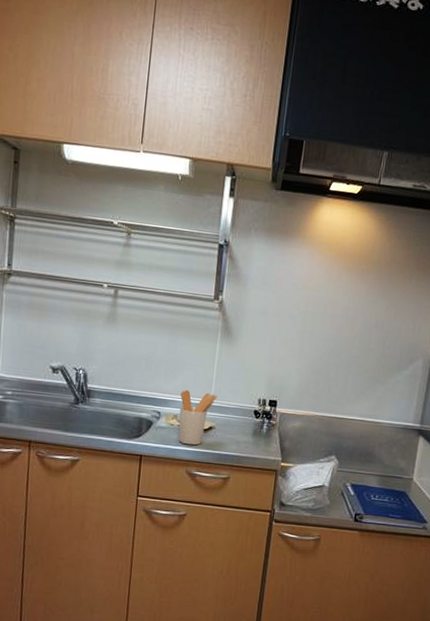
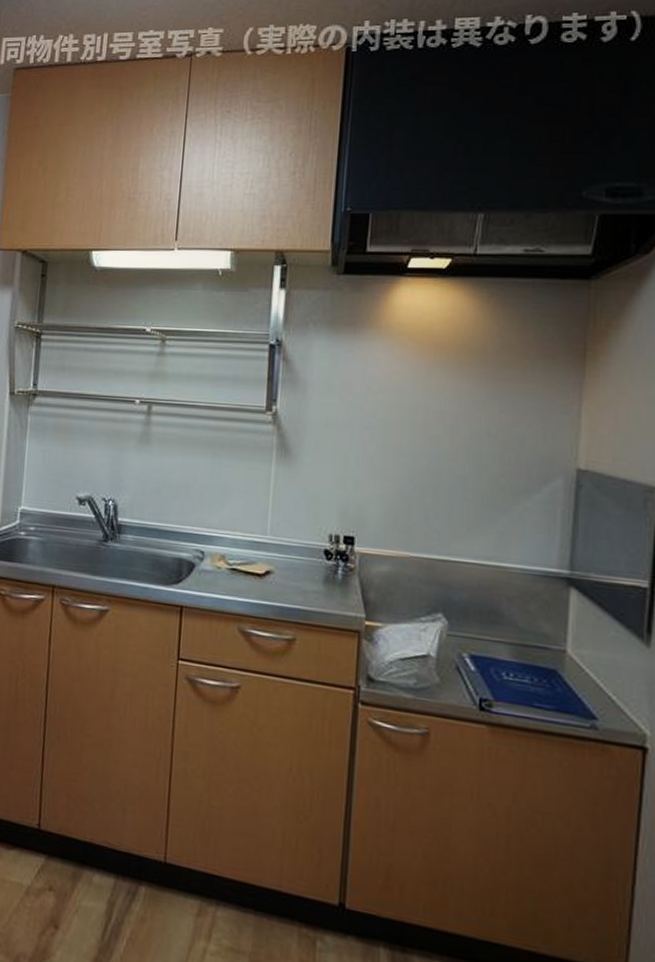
utensil holder: present [178,390,218,446] -> none [227,524,275,595]

